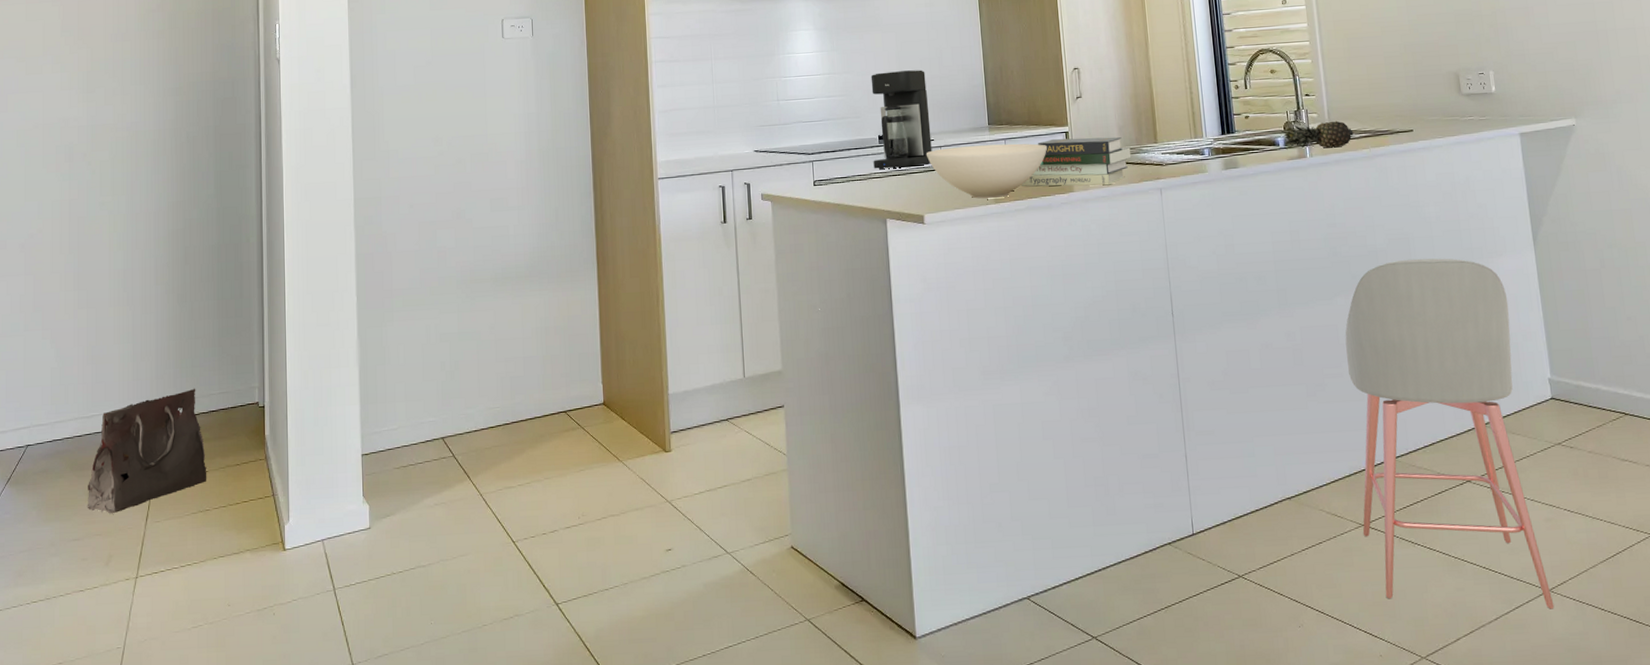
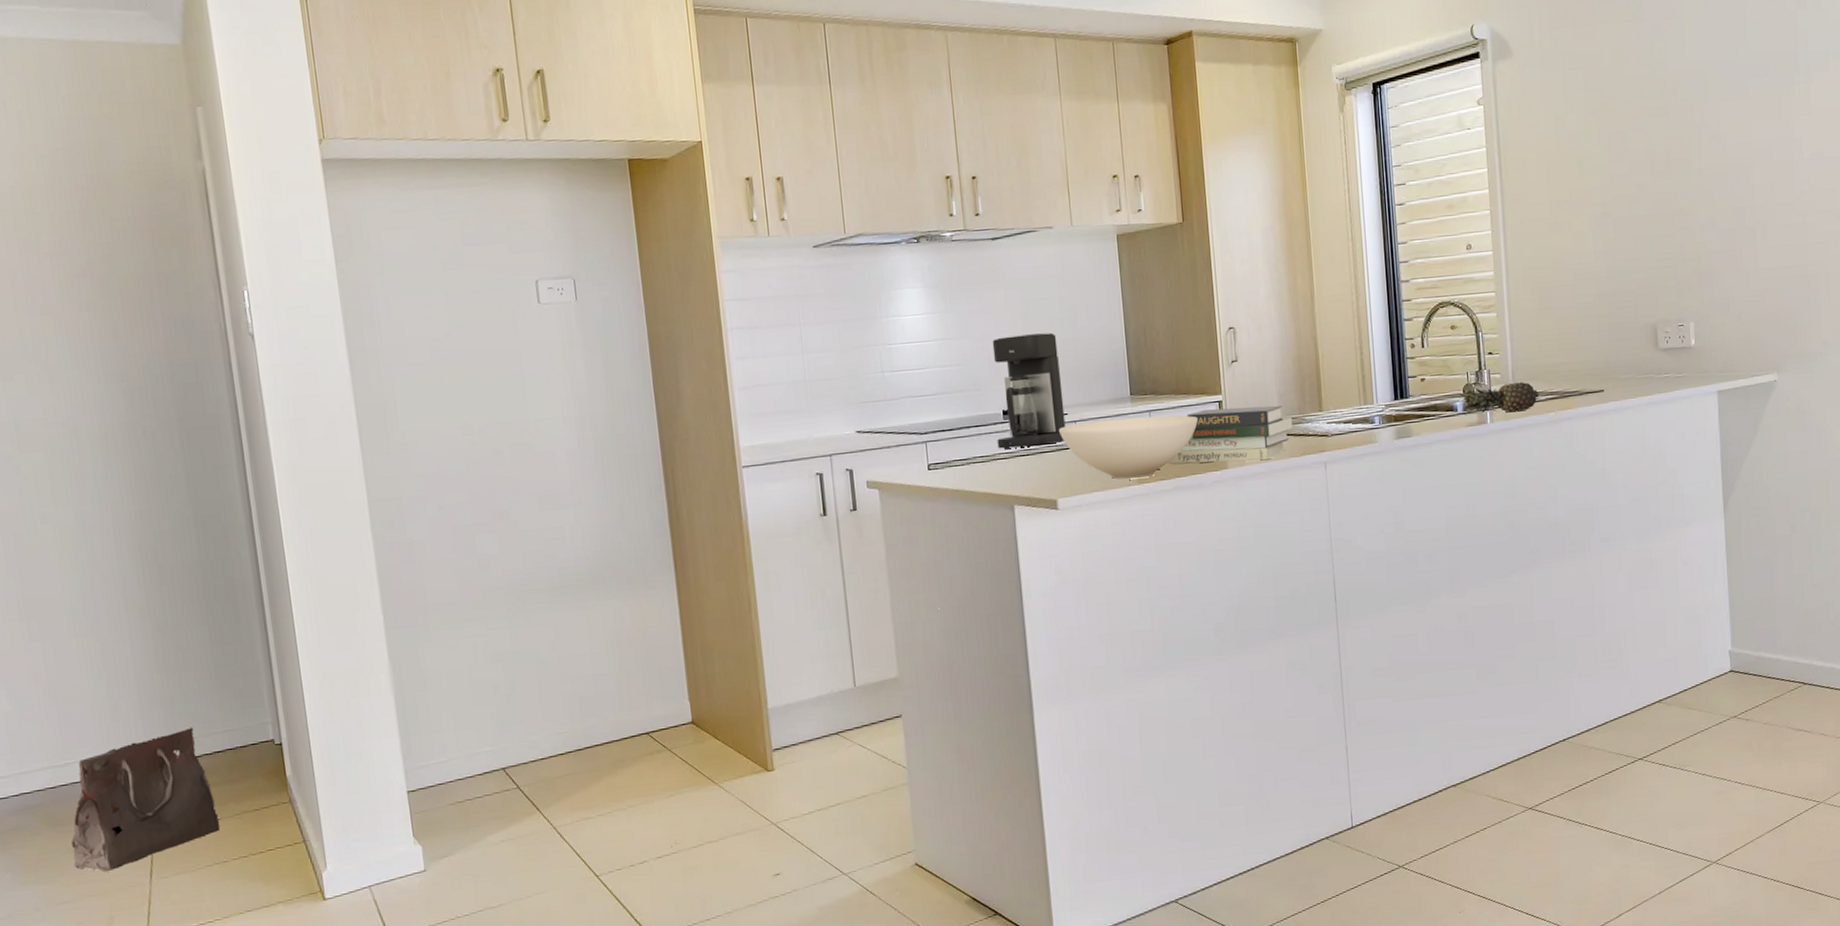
bar stool: present [1345,258,1554,609] -> none [1520,528,1718,881]

